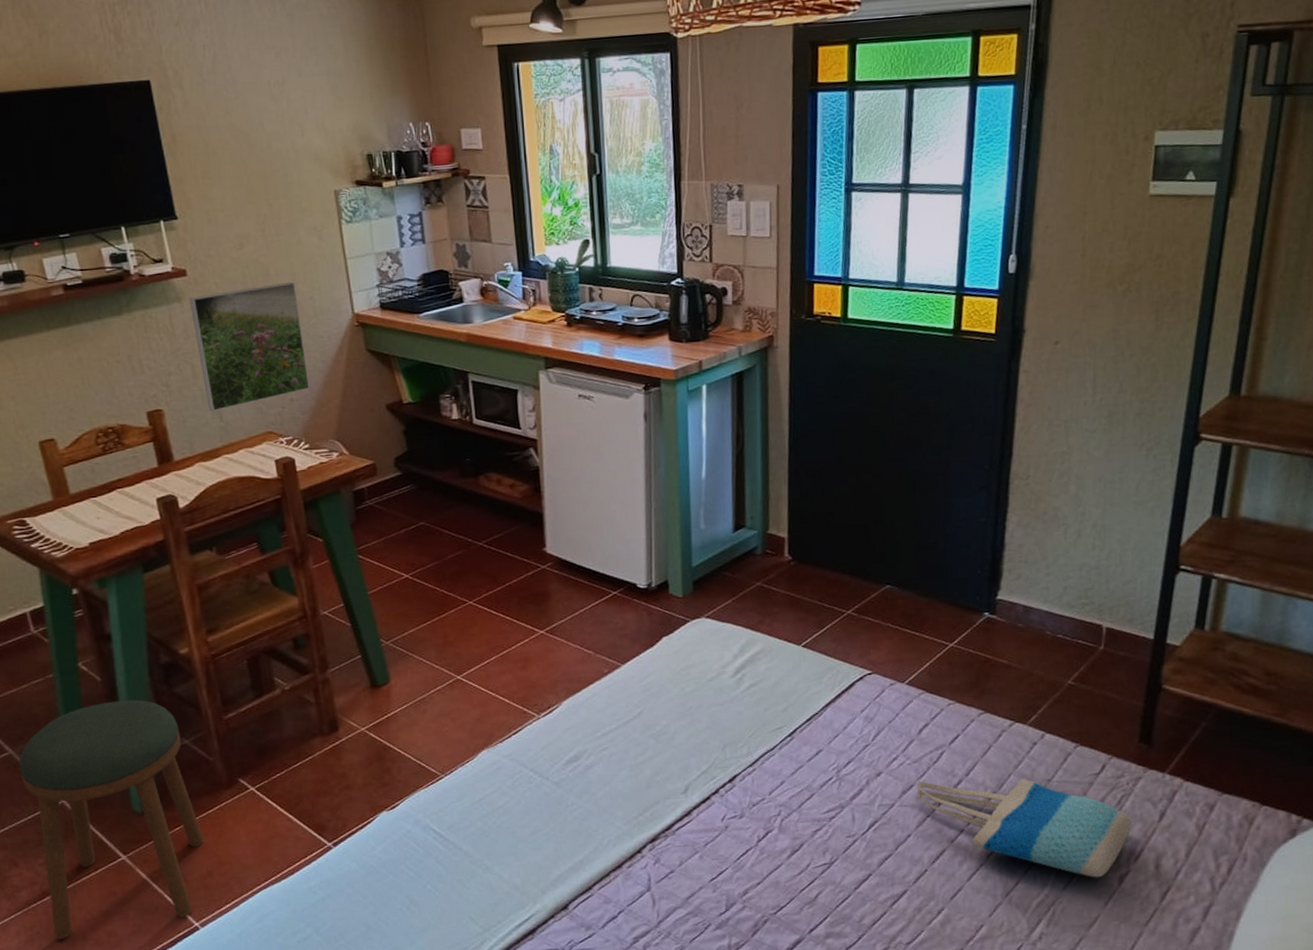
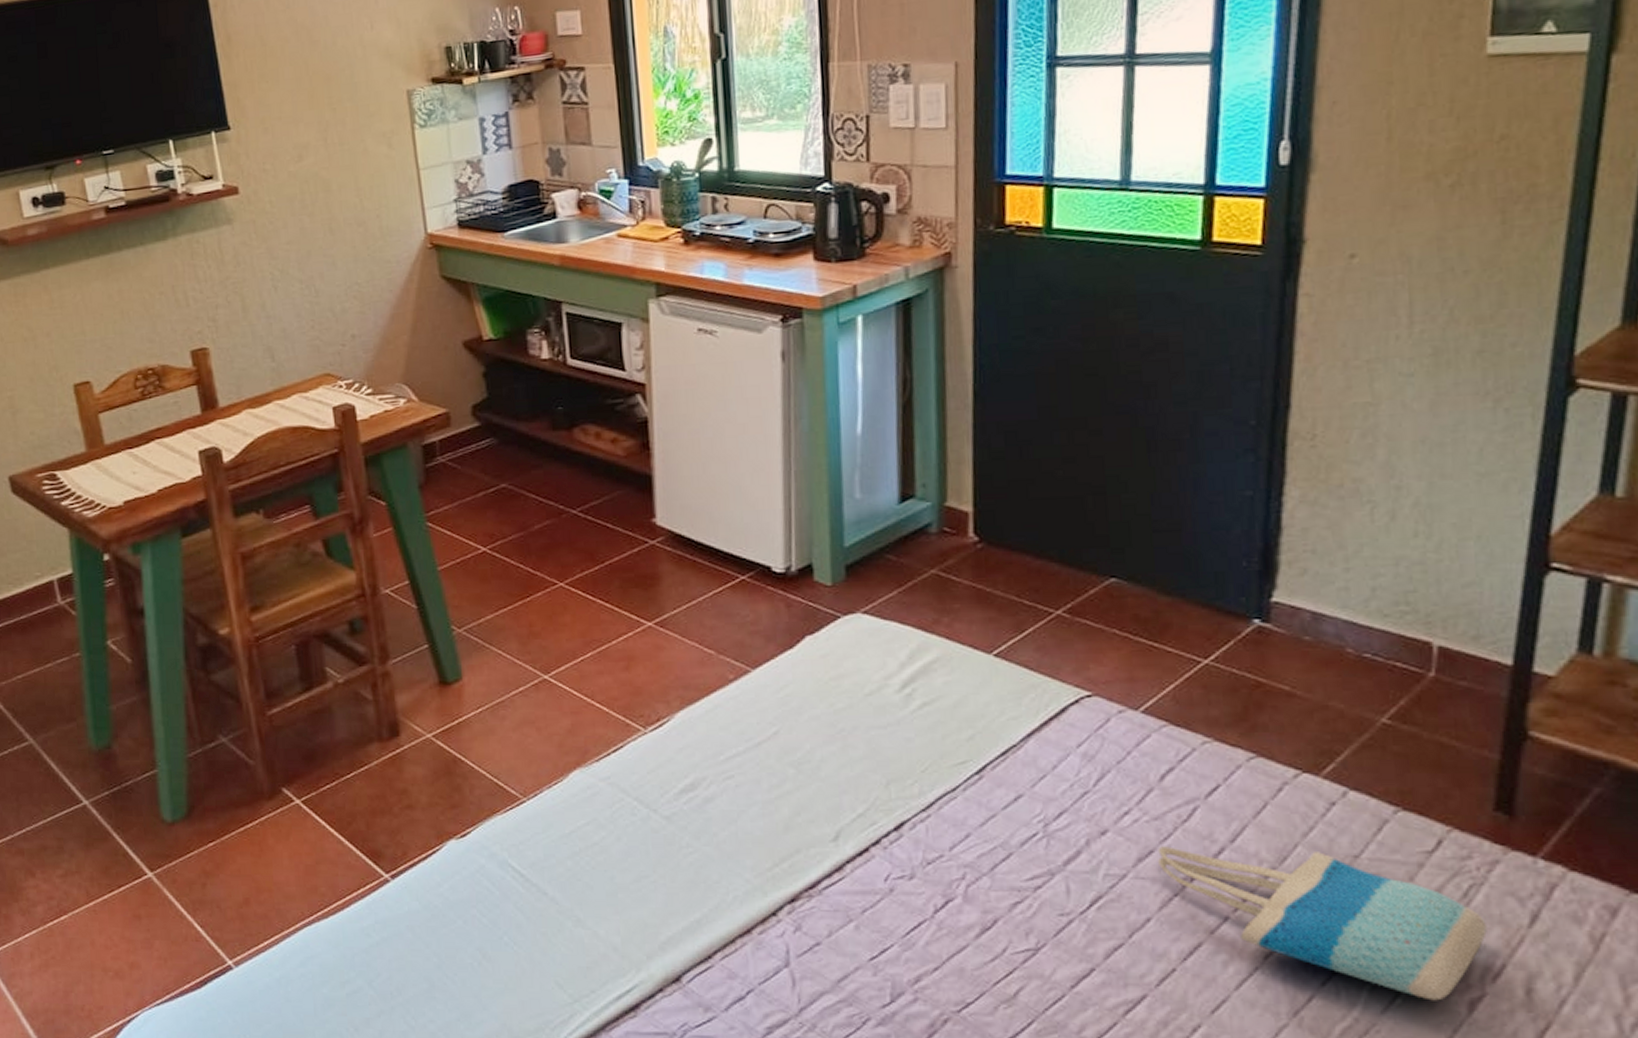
stool: present [19,699,205,940] -> none [39,687,242,968]
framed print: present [189,281,310,412] -> none [240,197,375,351]

